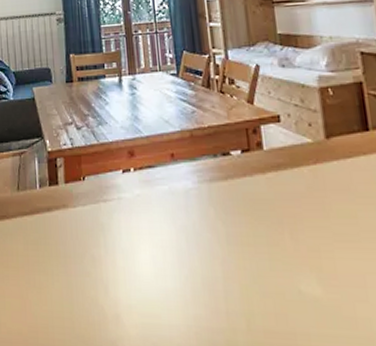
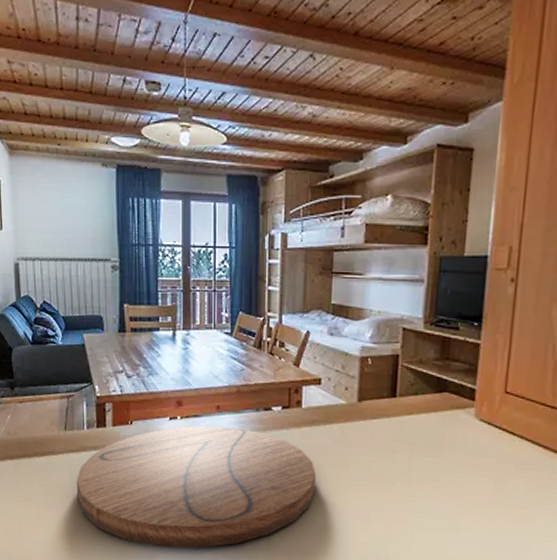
cutting board: none [30,176,294,330] -> present [76,426,315,548]

